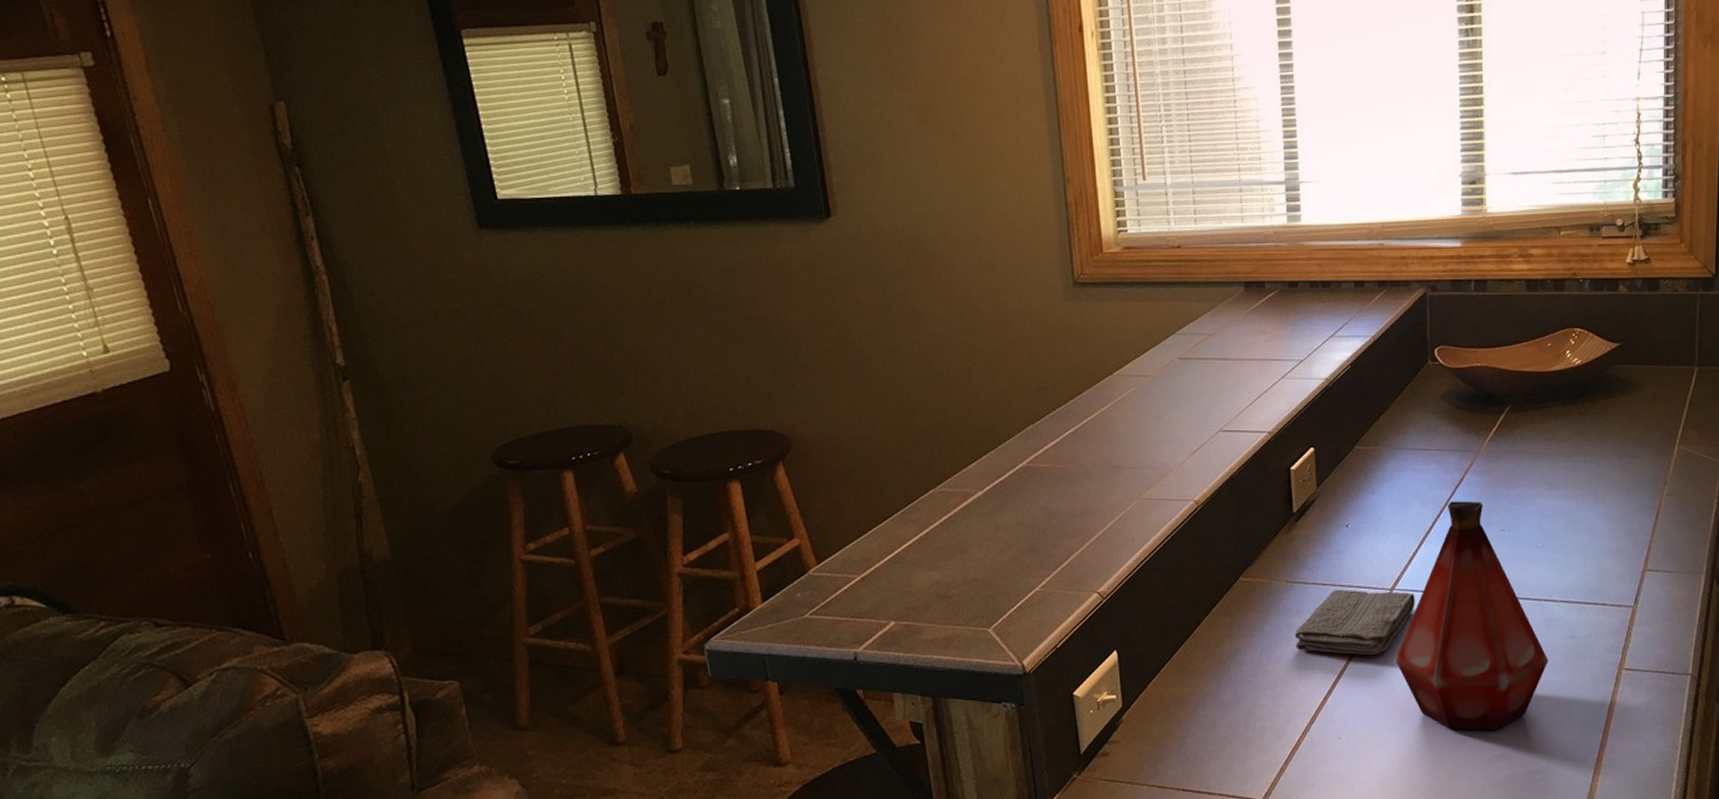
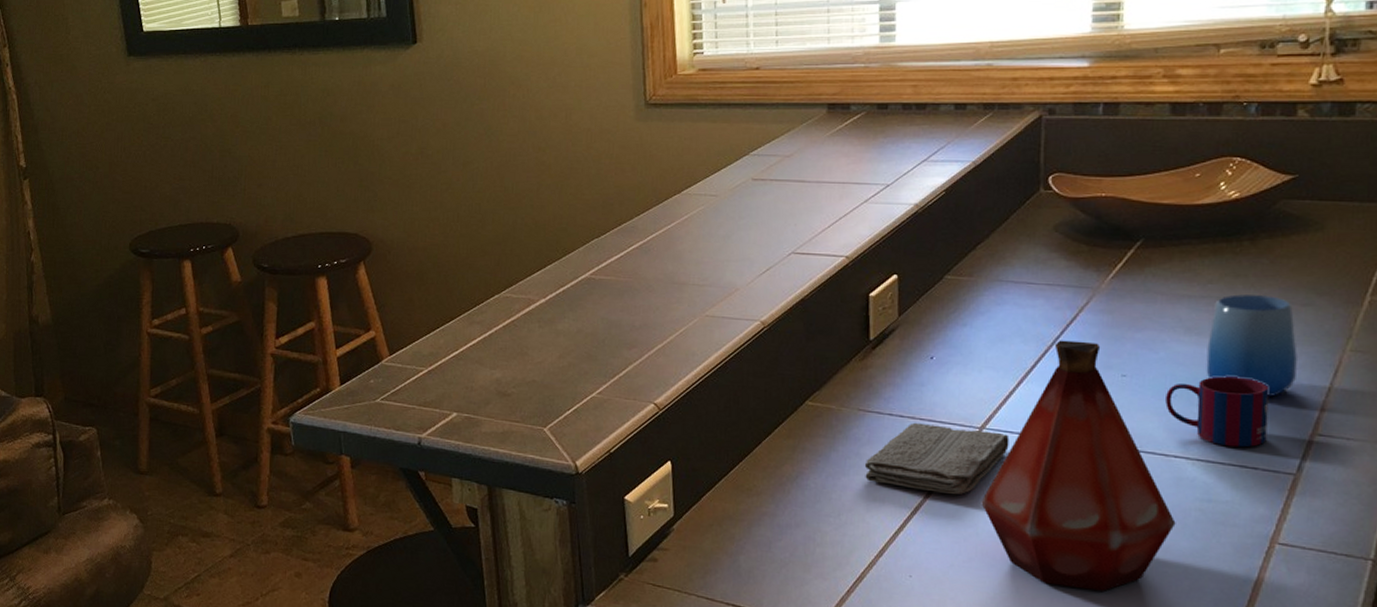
mug: none [1536,524,1611,587] -> present [1165,376,1270,448]
cup: none [1564,450,1630,541] -> present [1206,294,1297,398]

